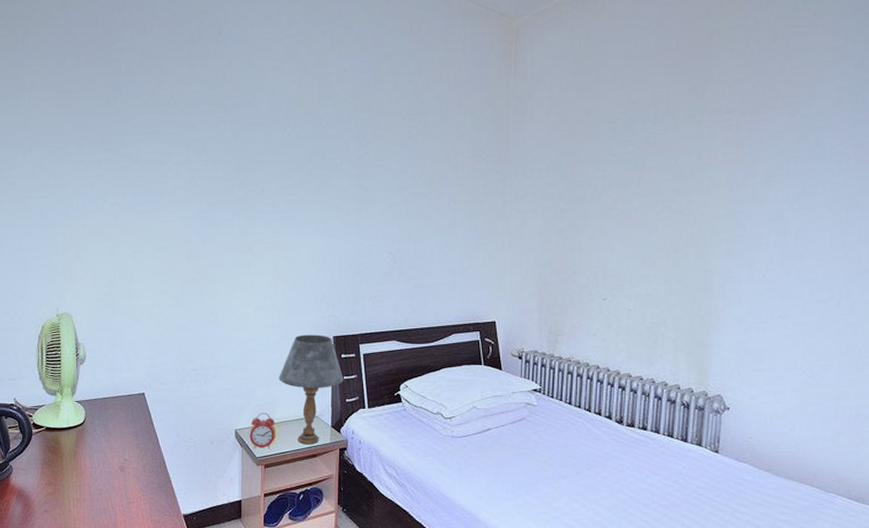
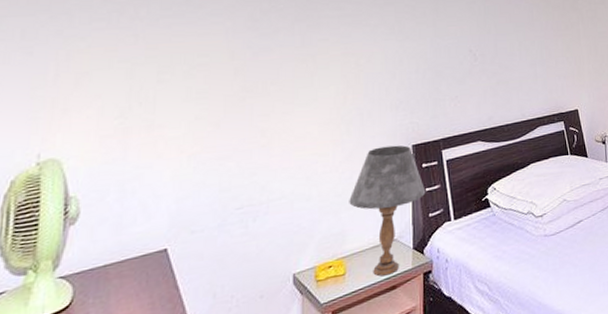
alarm clock: present [249,412,275,449] -> none [312,245,345,293]

